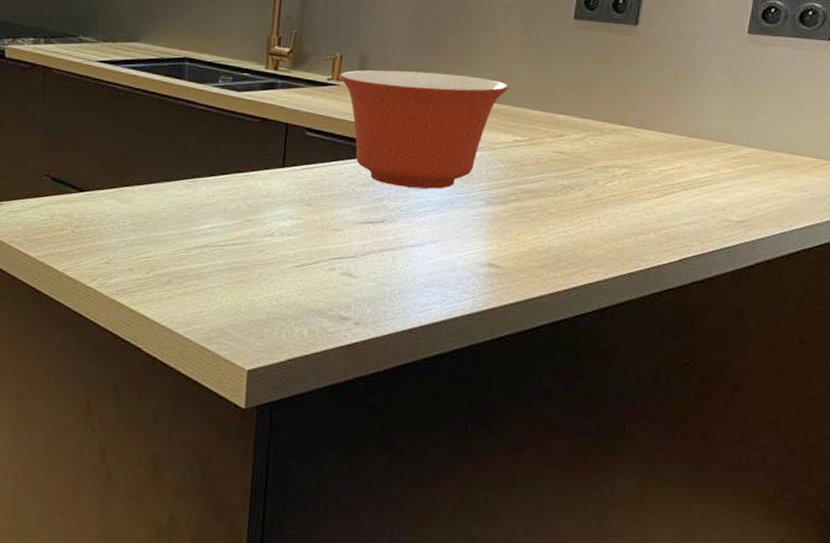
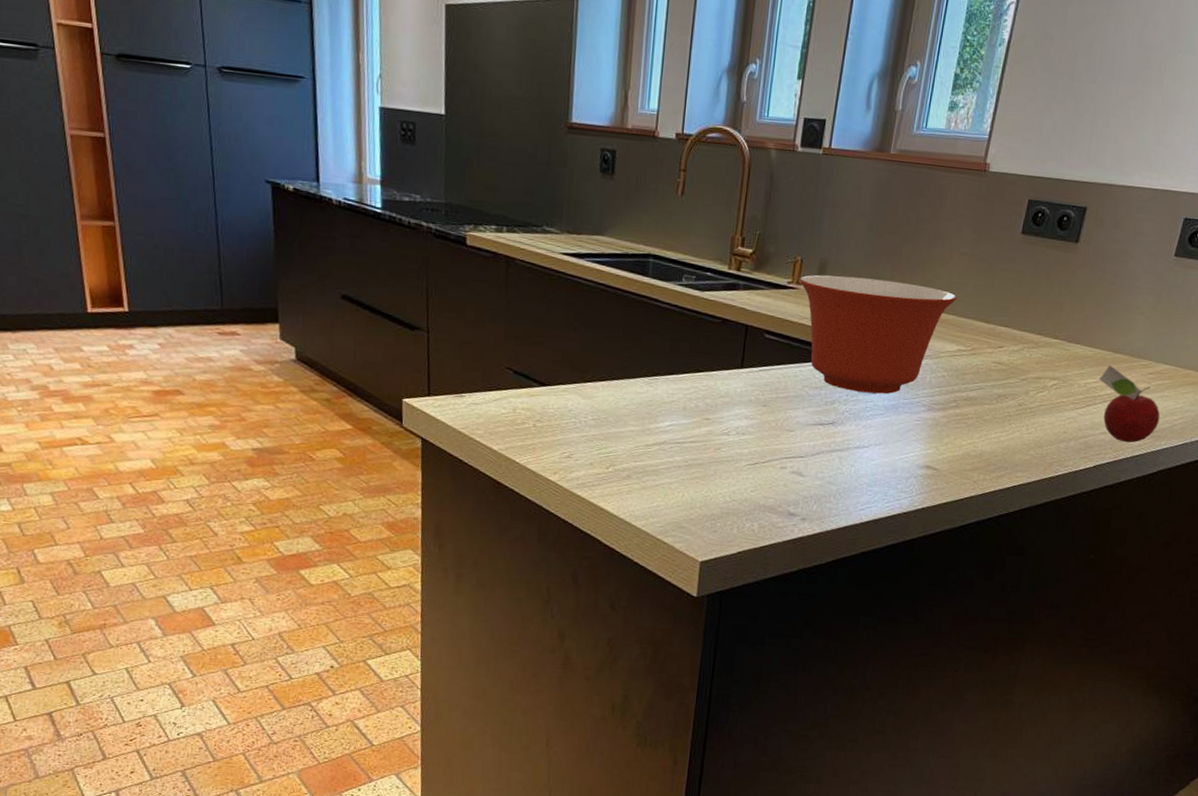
fruit: none [675,150,751,234] -> present [1099,365,1160,443]

